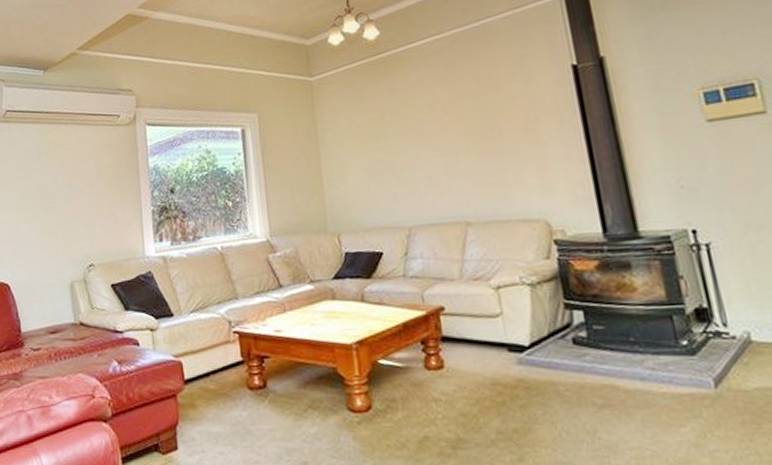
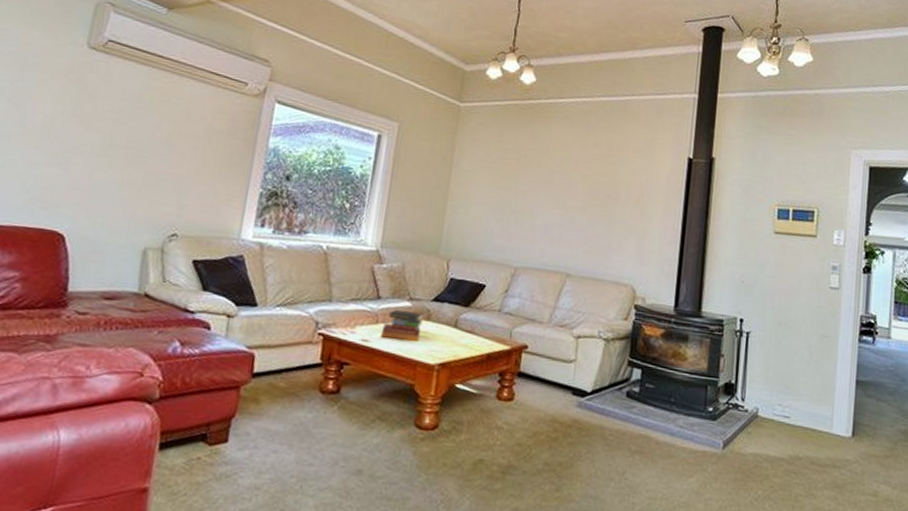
books: none [291,294,331,325] -> present [380,309,424,341]

